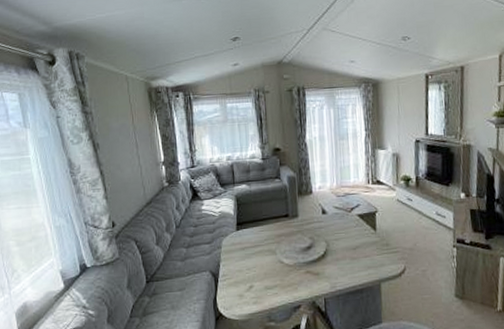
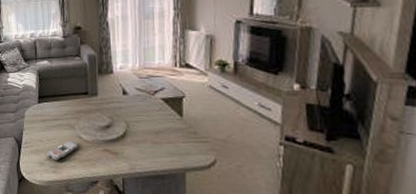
remote control: none [246,266,280,291] -> present [46,140,79,161]

